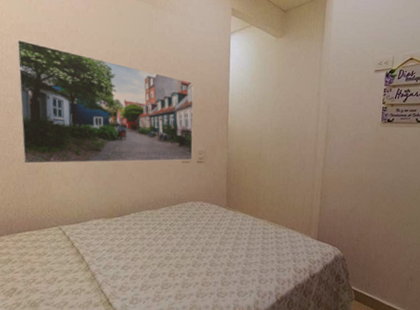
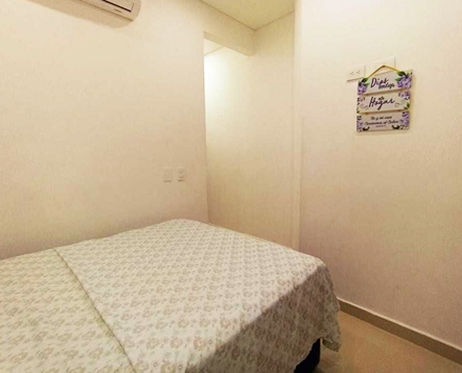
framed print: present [16,39,194,164] -> none [9,76,174,191]

